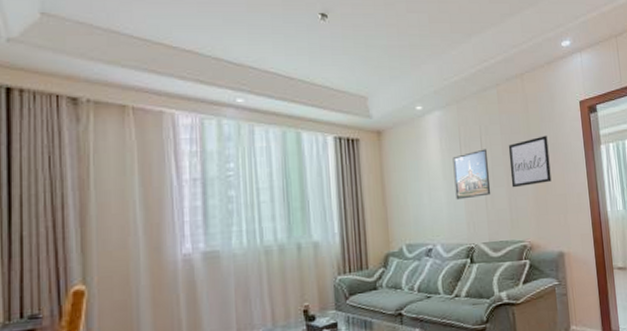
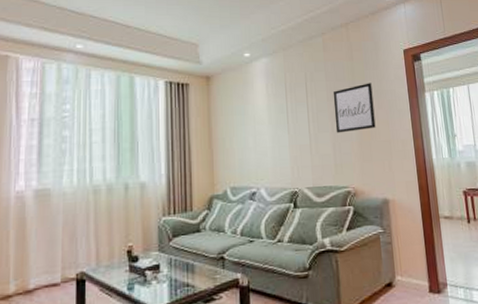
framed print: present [452,149,491,200] -> none [278,95,316,144]

